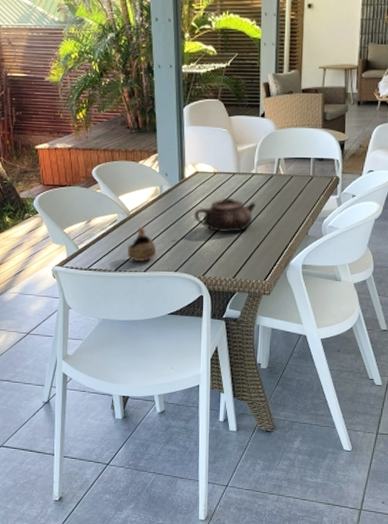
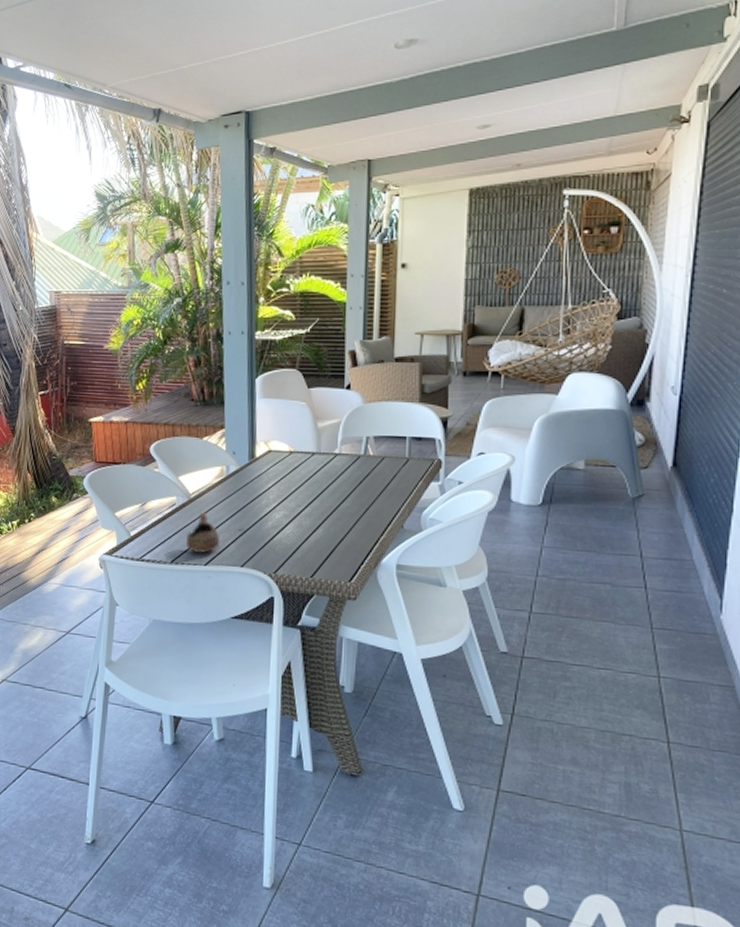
teapot: present [193,197,257,233] -> none [264,481,341,523]

